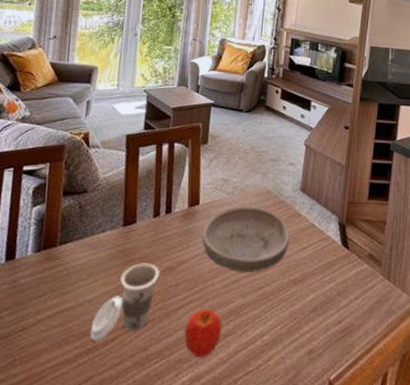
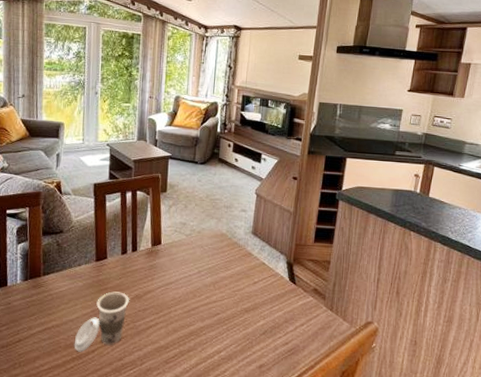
fruit: present [184,308,222,357] -> none [153,329,184,367]
bowl: present [202,206,290,274] -> none [165,246,243,302]

